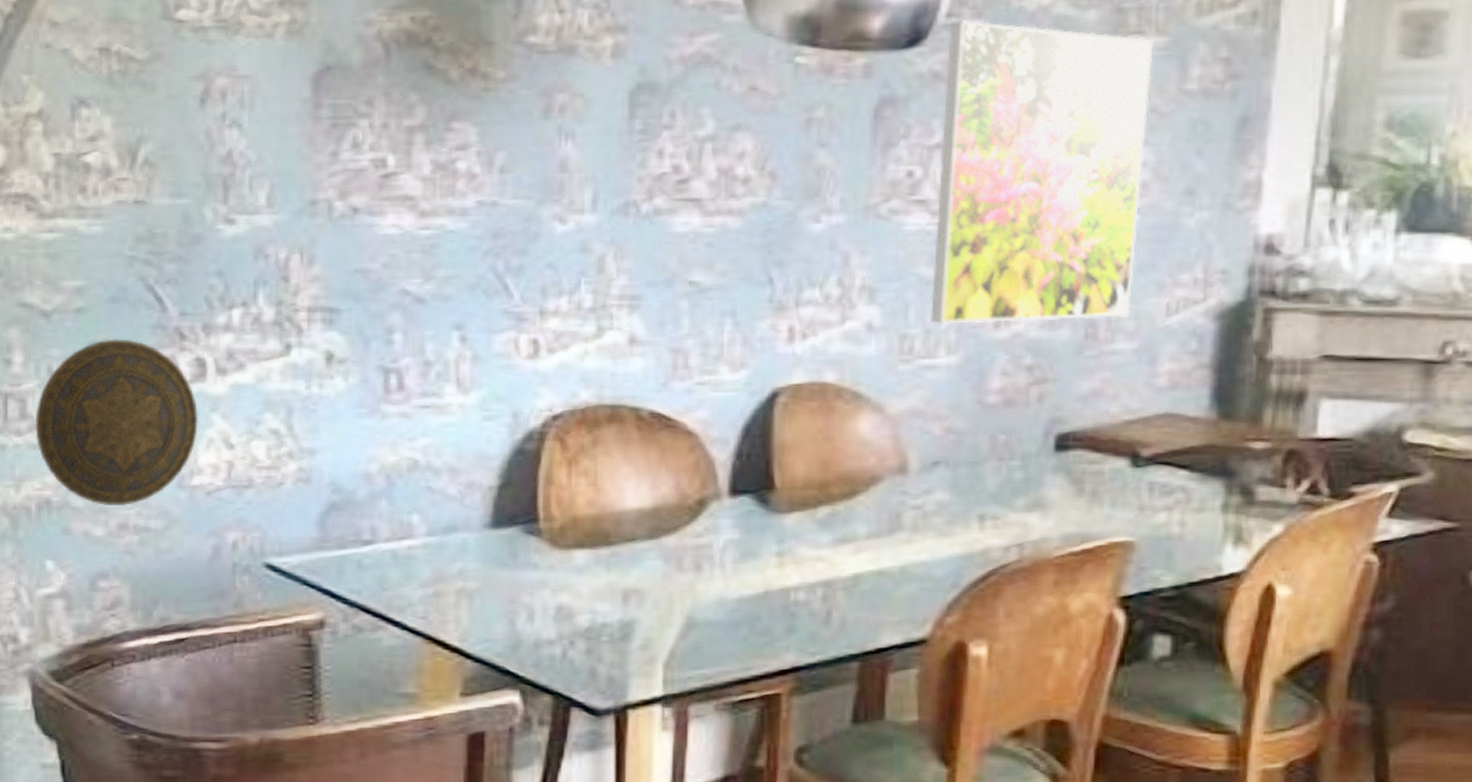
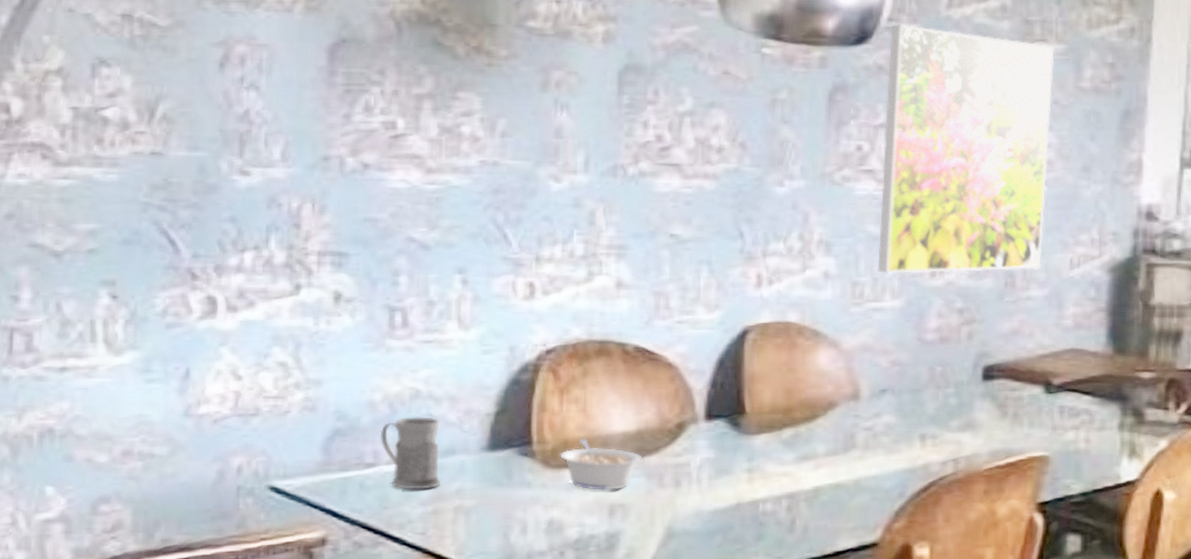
decorative plate: present [35,339,199,507] -> none [40,278,208,434]
mug: none [377,490,442,570] -> present [380,417,441,490]
legume: none [568,515,659,574] -> present [560,438,642,490]

